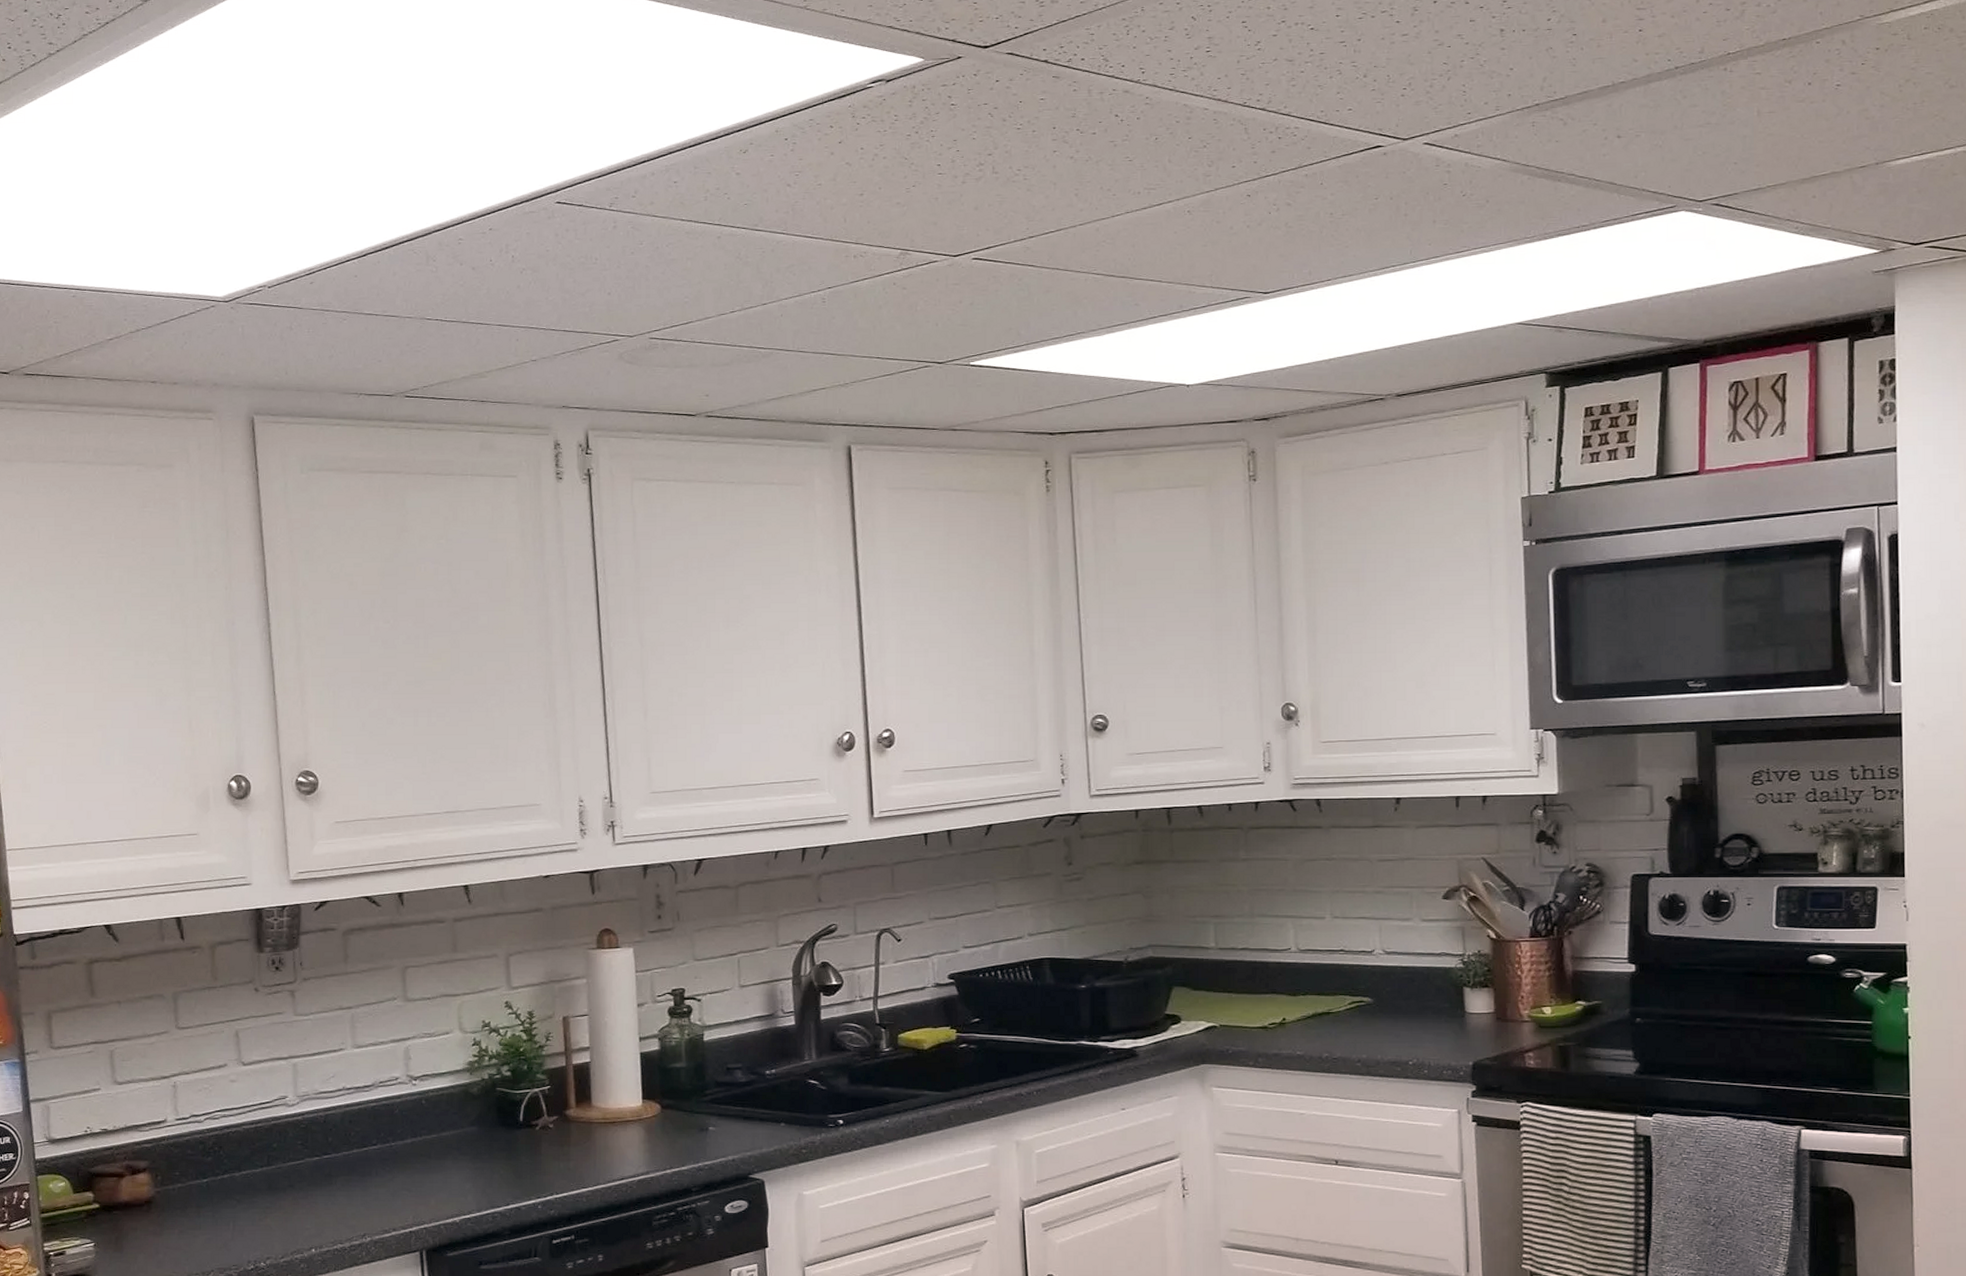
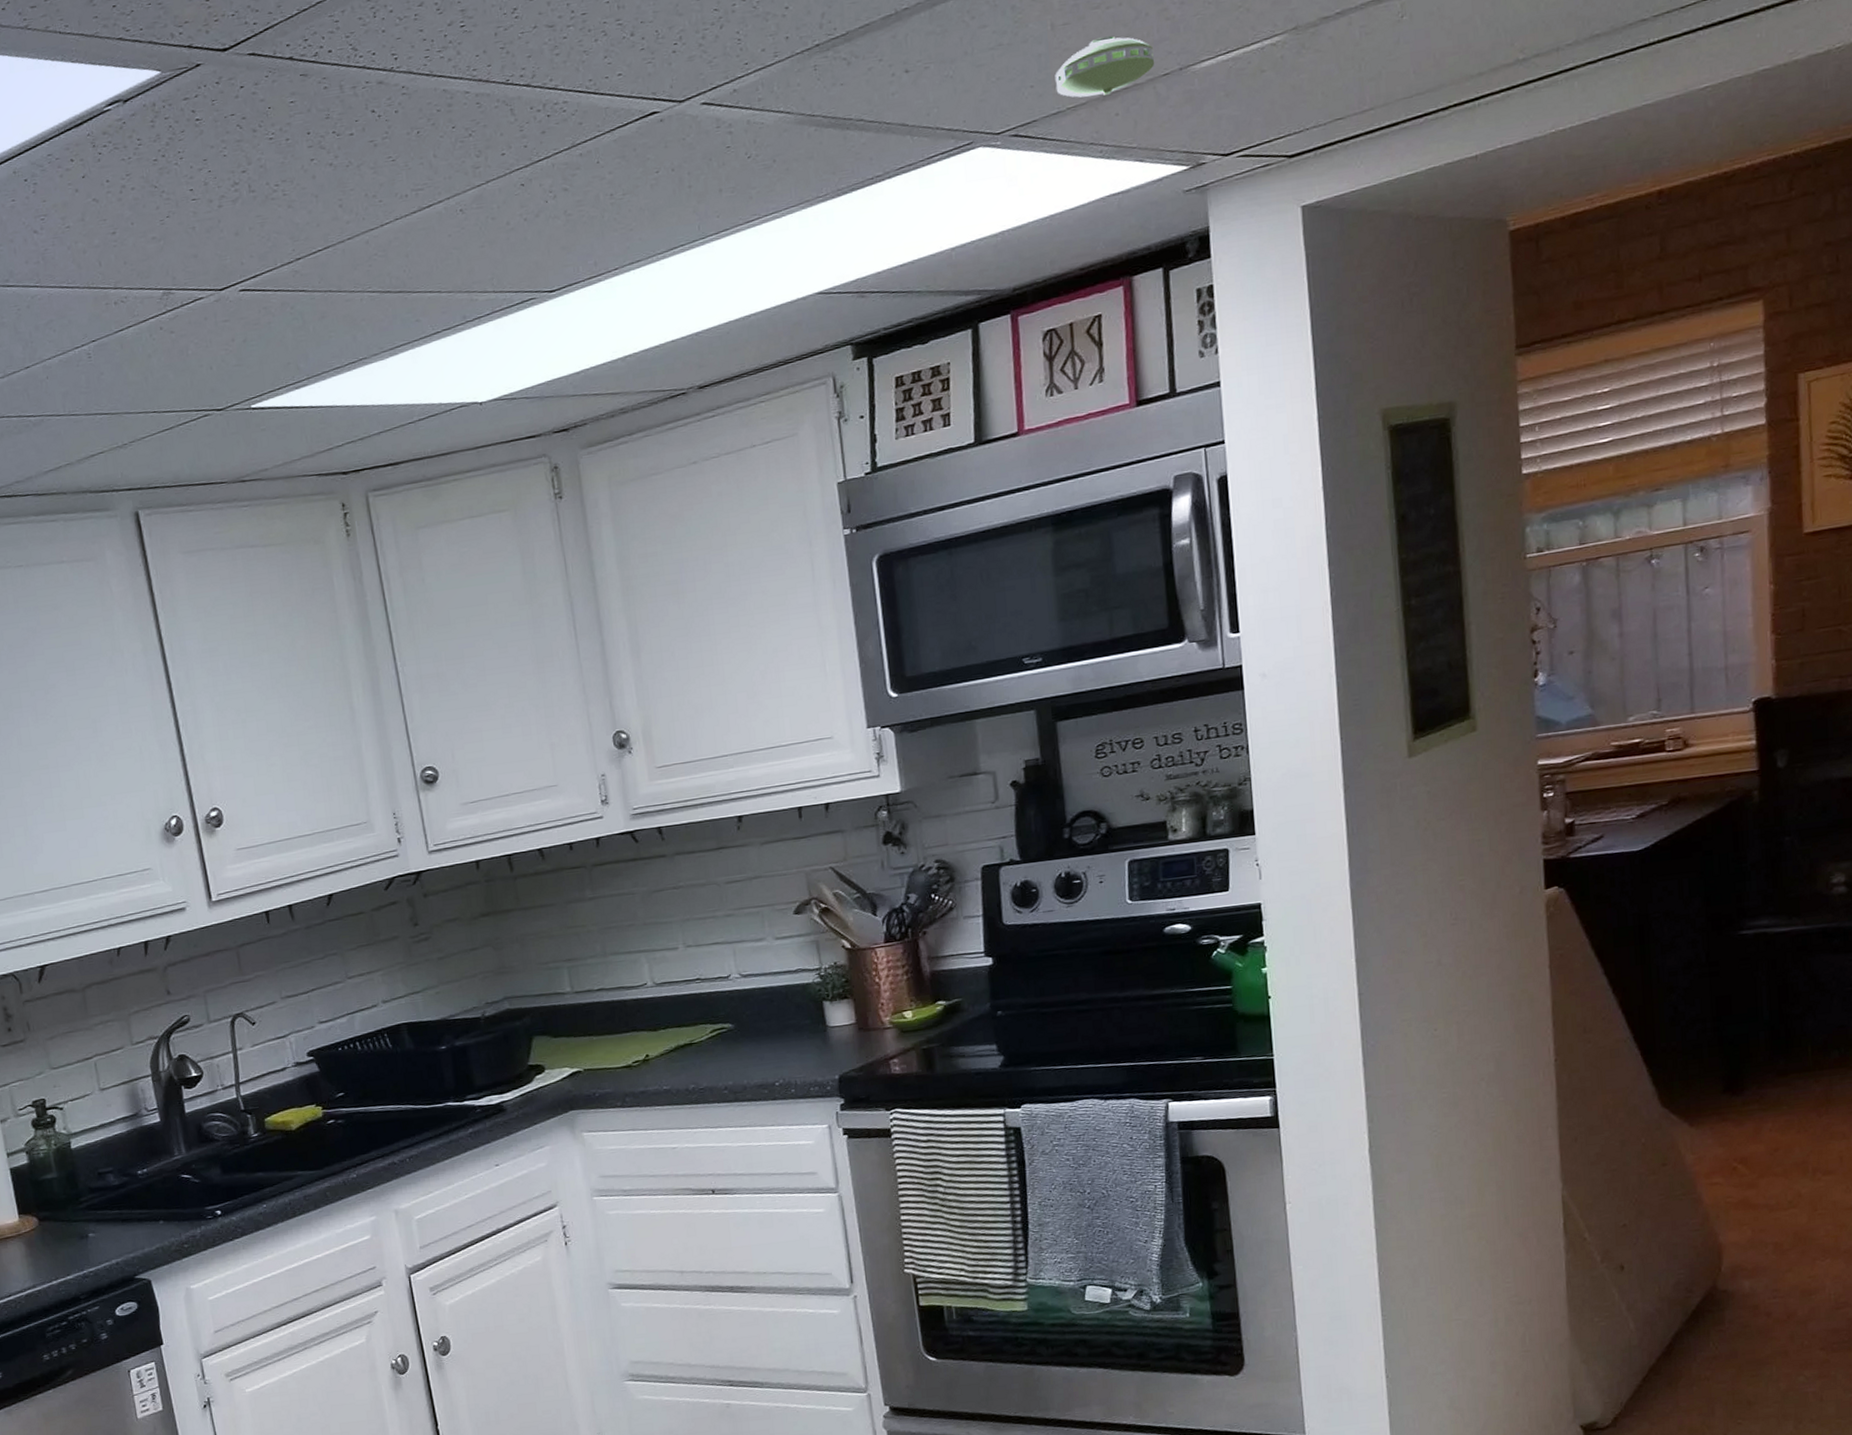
smoke detector: none [1758,126,1853,180] -> present [1055,35,1155,98]

